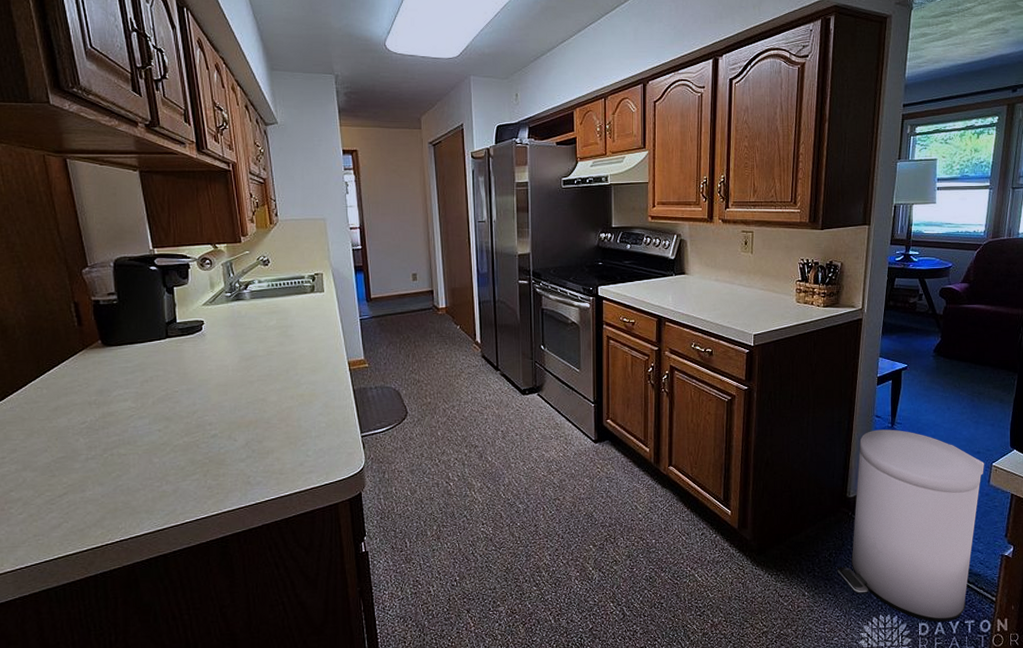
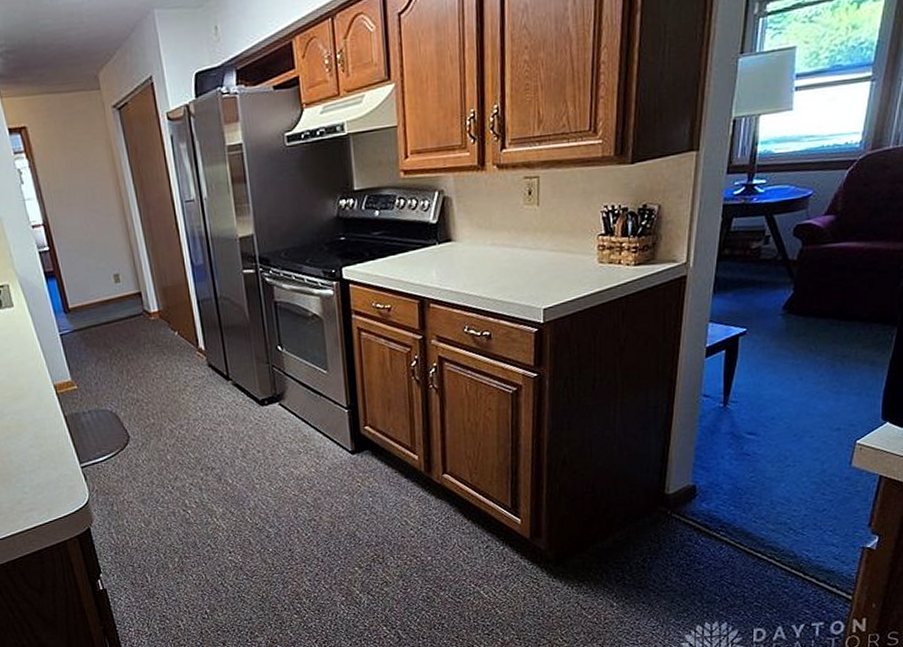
pedal bin: present [837,429,984,623] -> none [652,409,845,627]

